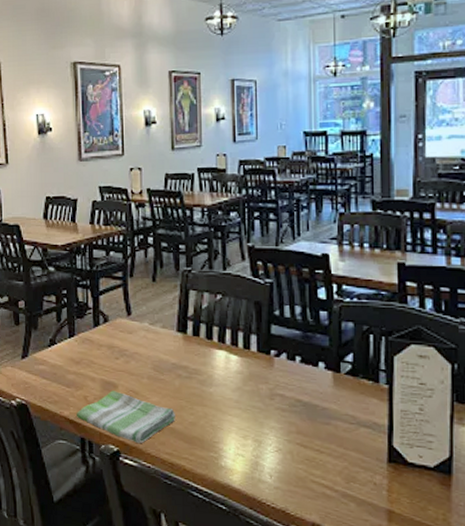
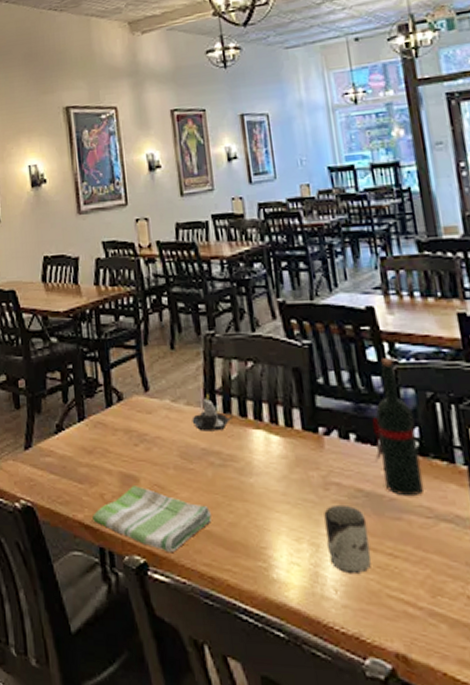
candle: none [166,319,201,350] -> present [192,393,234,431]
cup: none [267,411,302,465] -> present [324,504,372,575]
wine bottle: none [315,297,351,407] -> present [372,358,425,497]

